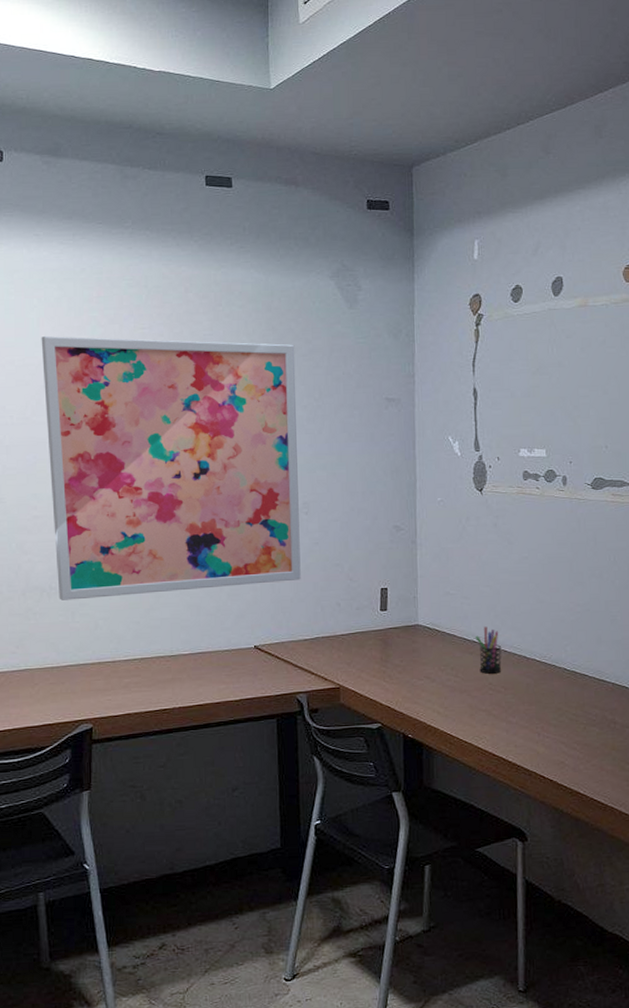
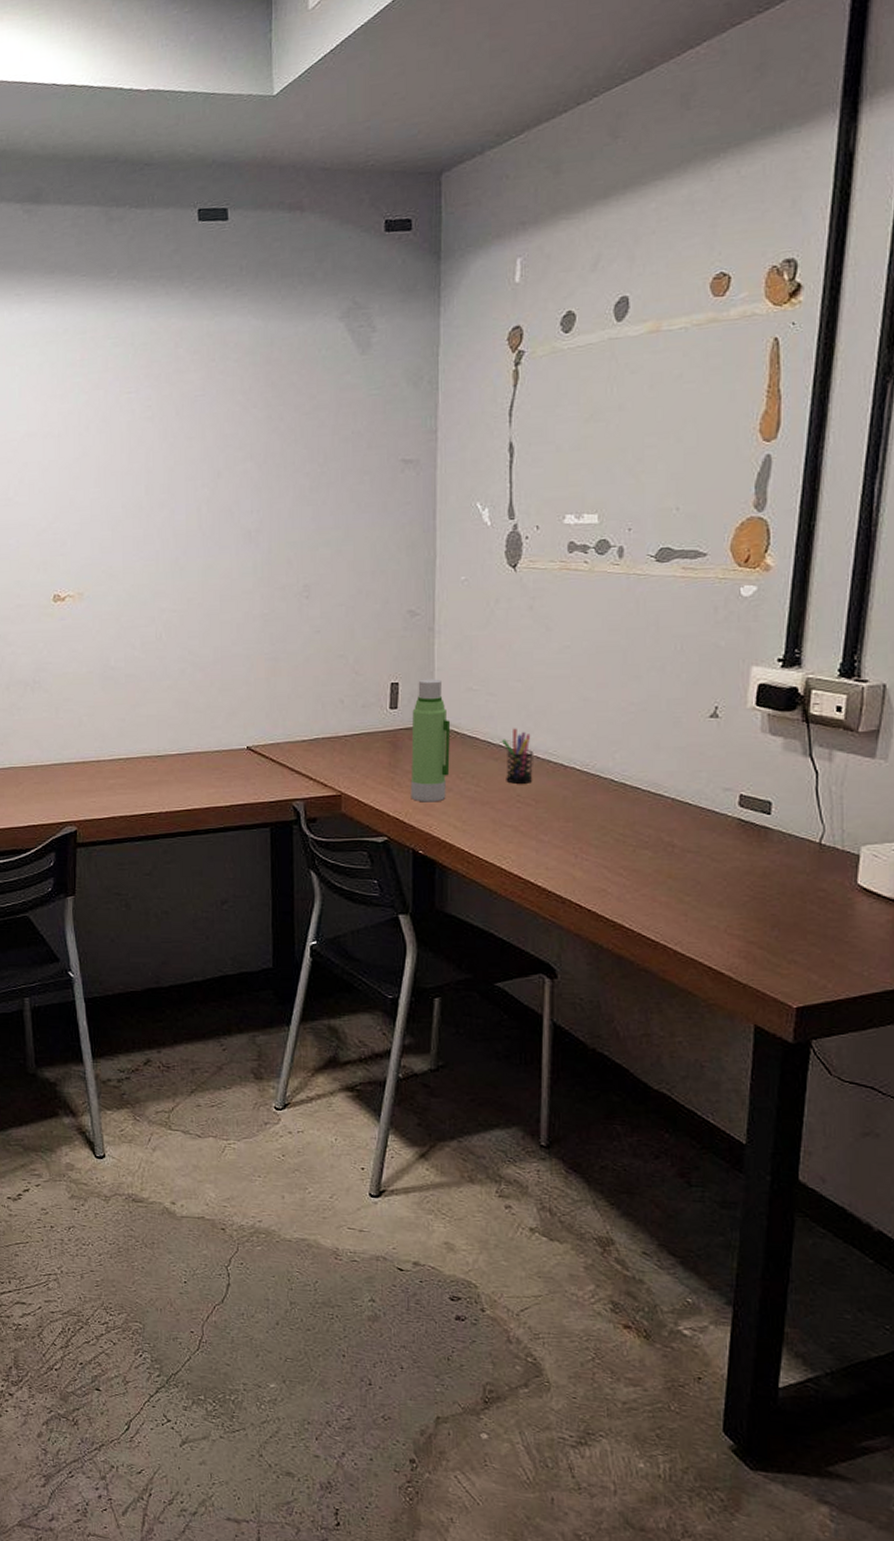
wall art: present [41,336,301,601] -> none [23,401,300,695]
water bottle: none [399,584,433,692] -> present [410,678,451,802]

